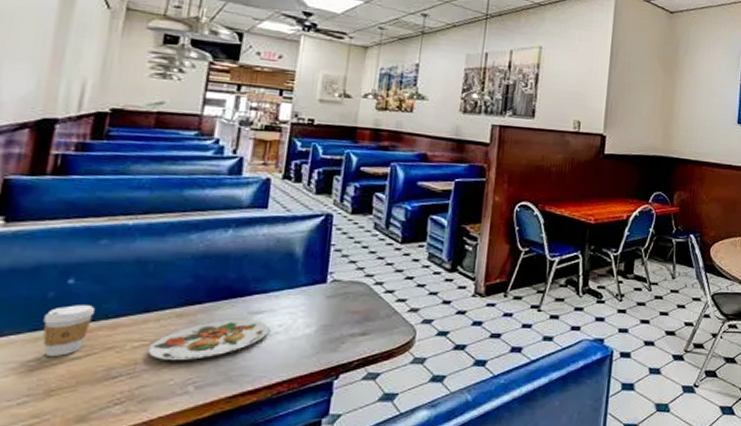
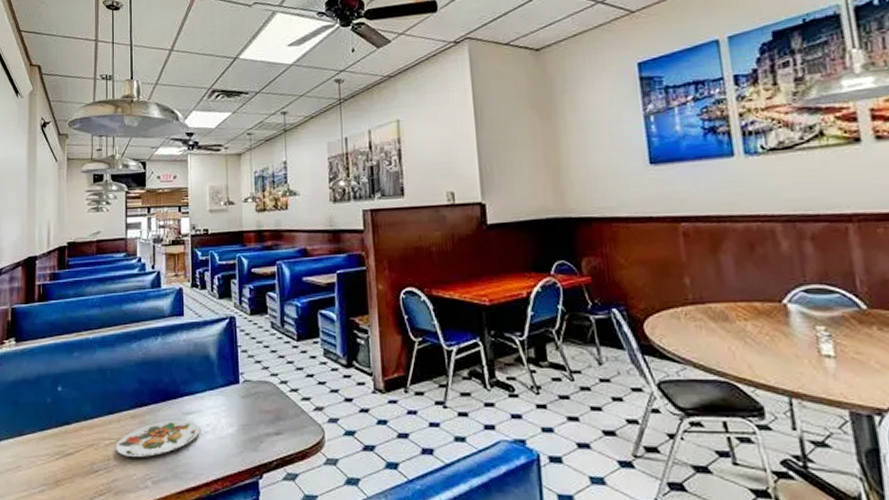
coffee cup: present [42,305,94,356] -> none [47,408,77,452]

